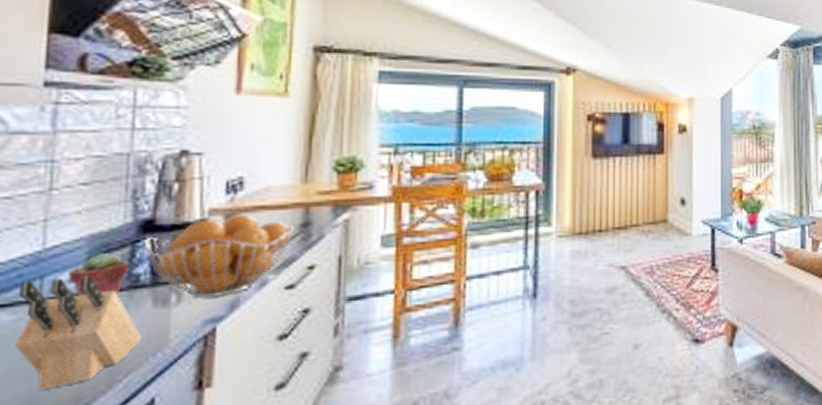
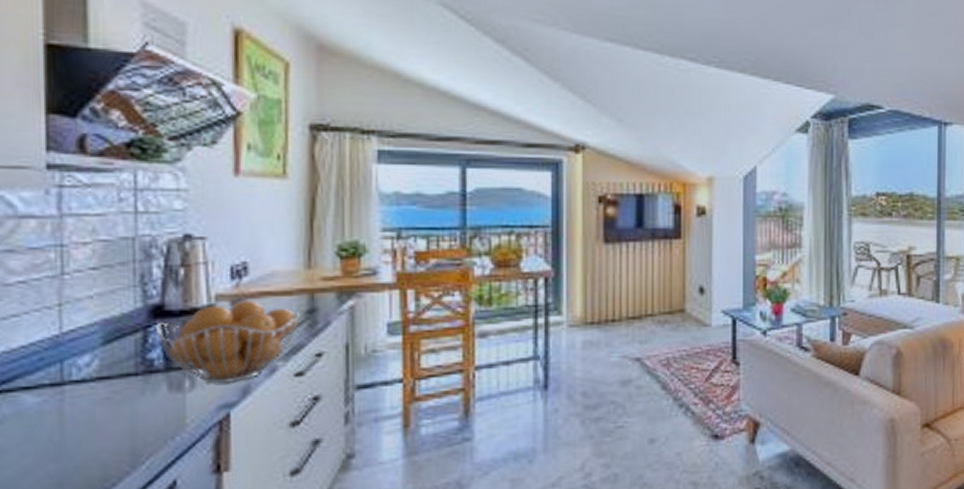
knife block: present [14,276,142,390] -> none [42,360,160,470]
potted succulent: present [68,253,129,296] -> none [86,338,143,380]

